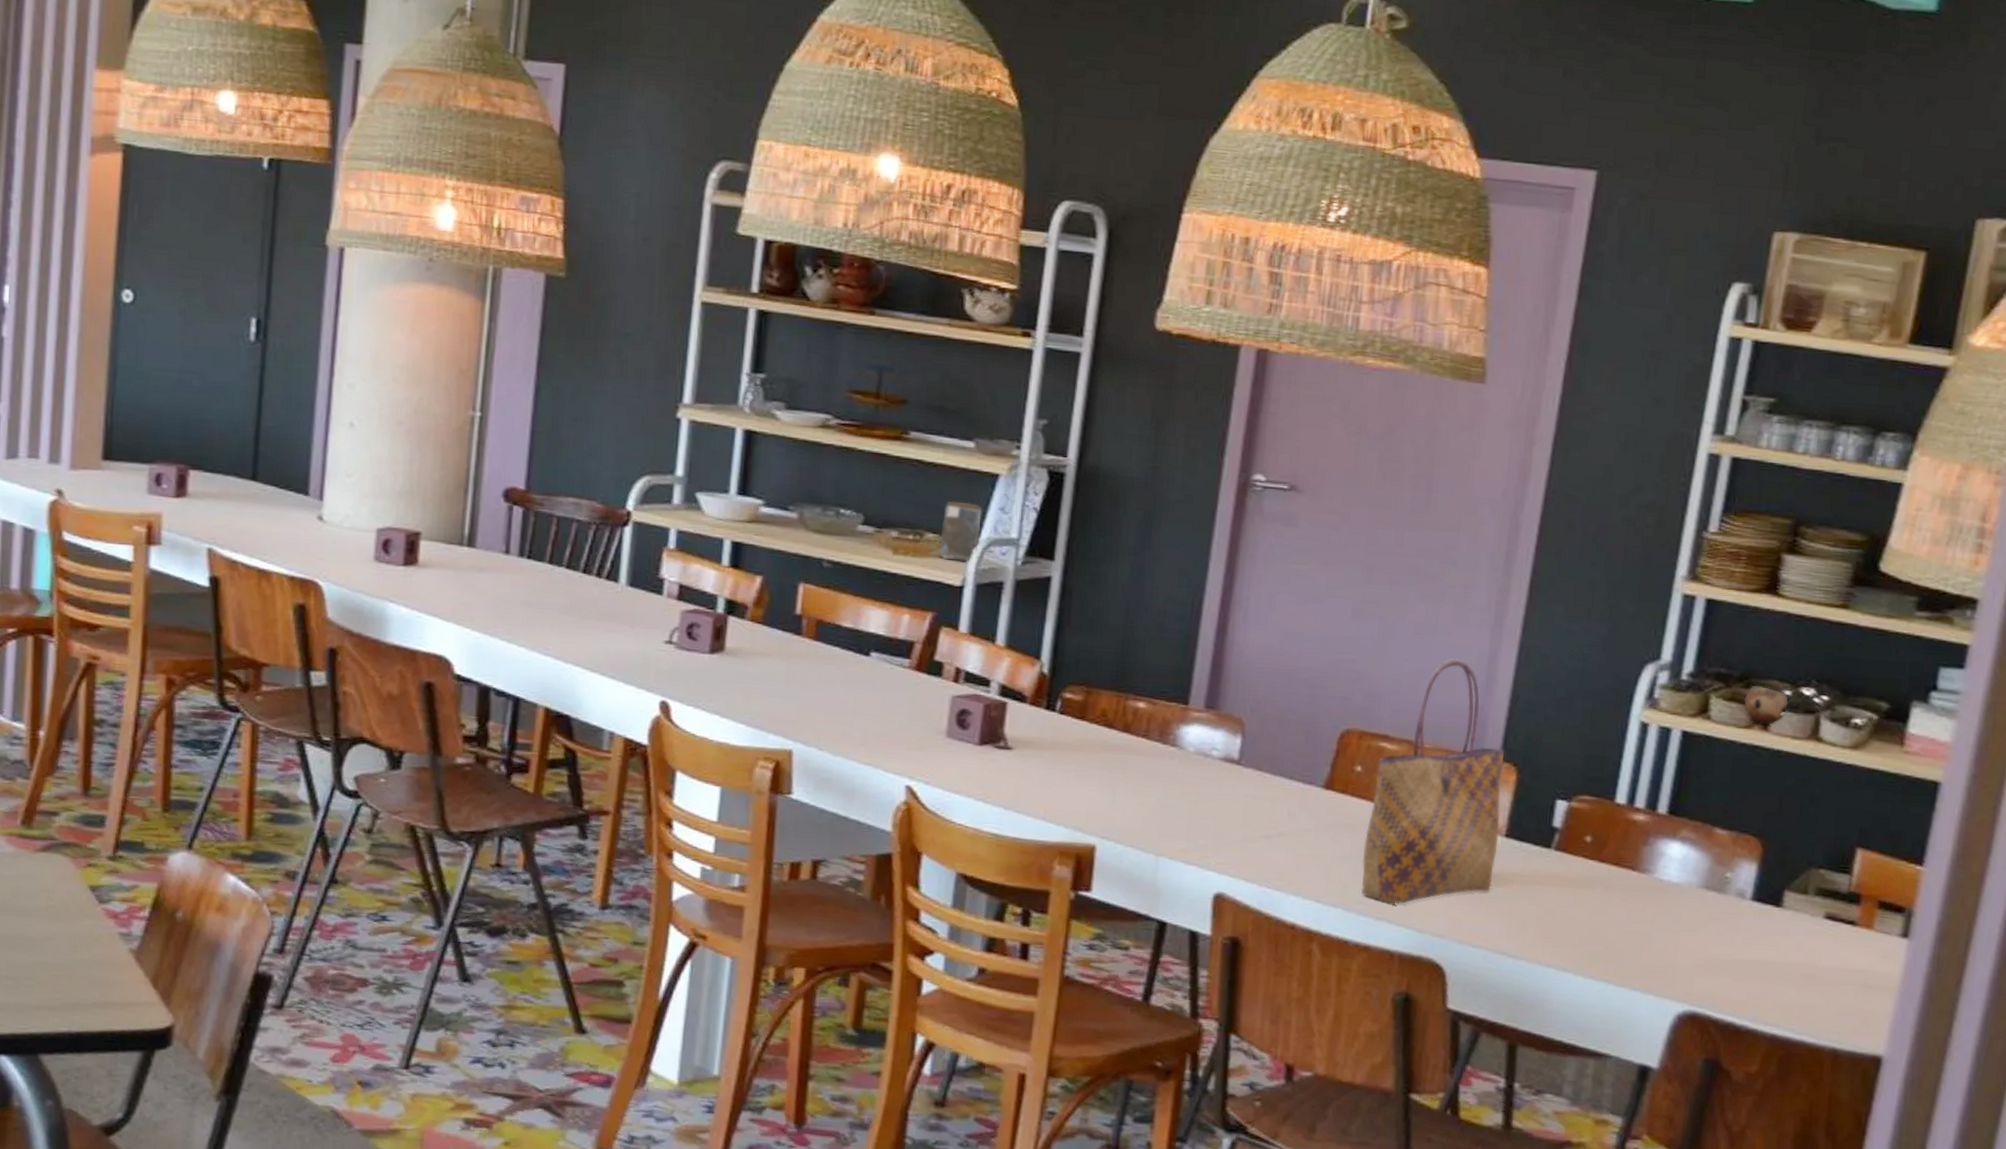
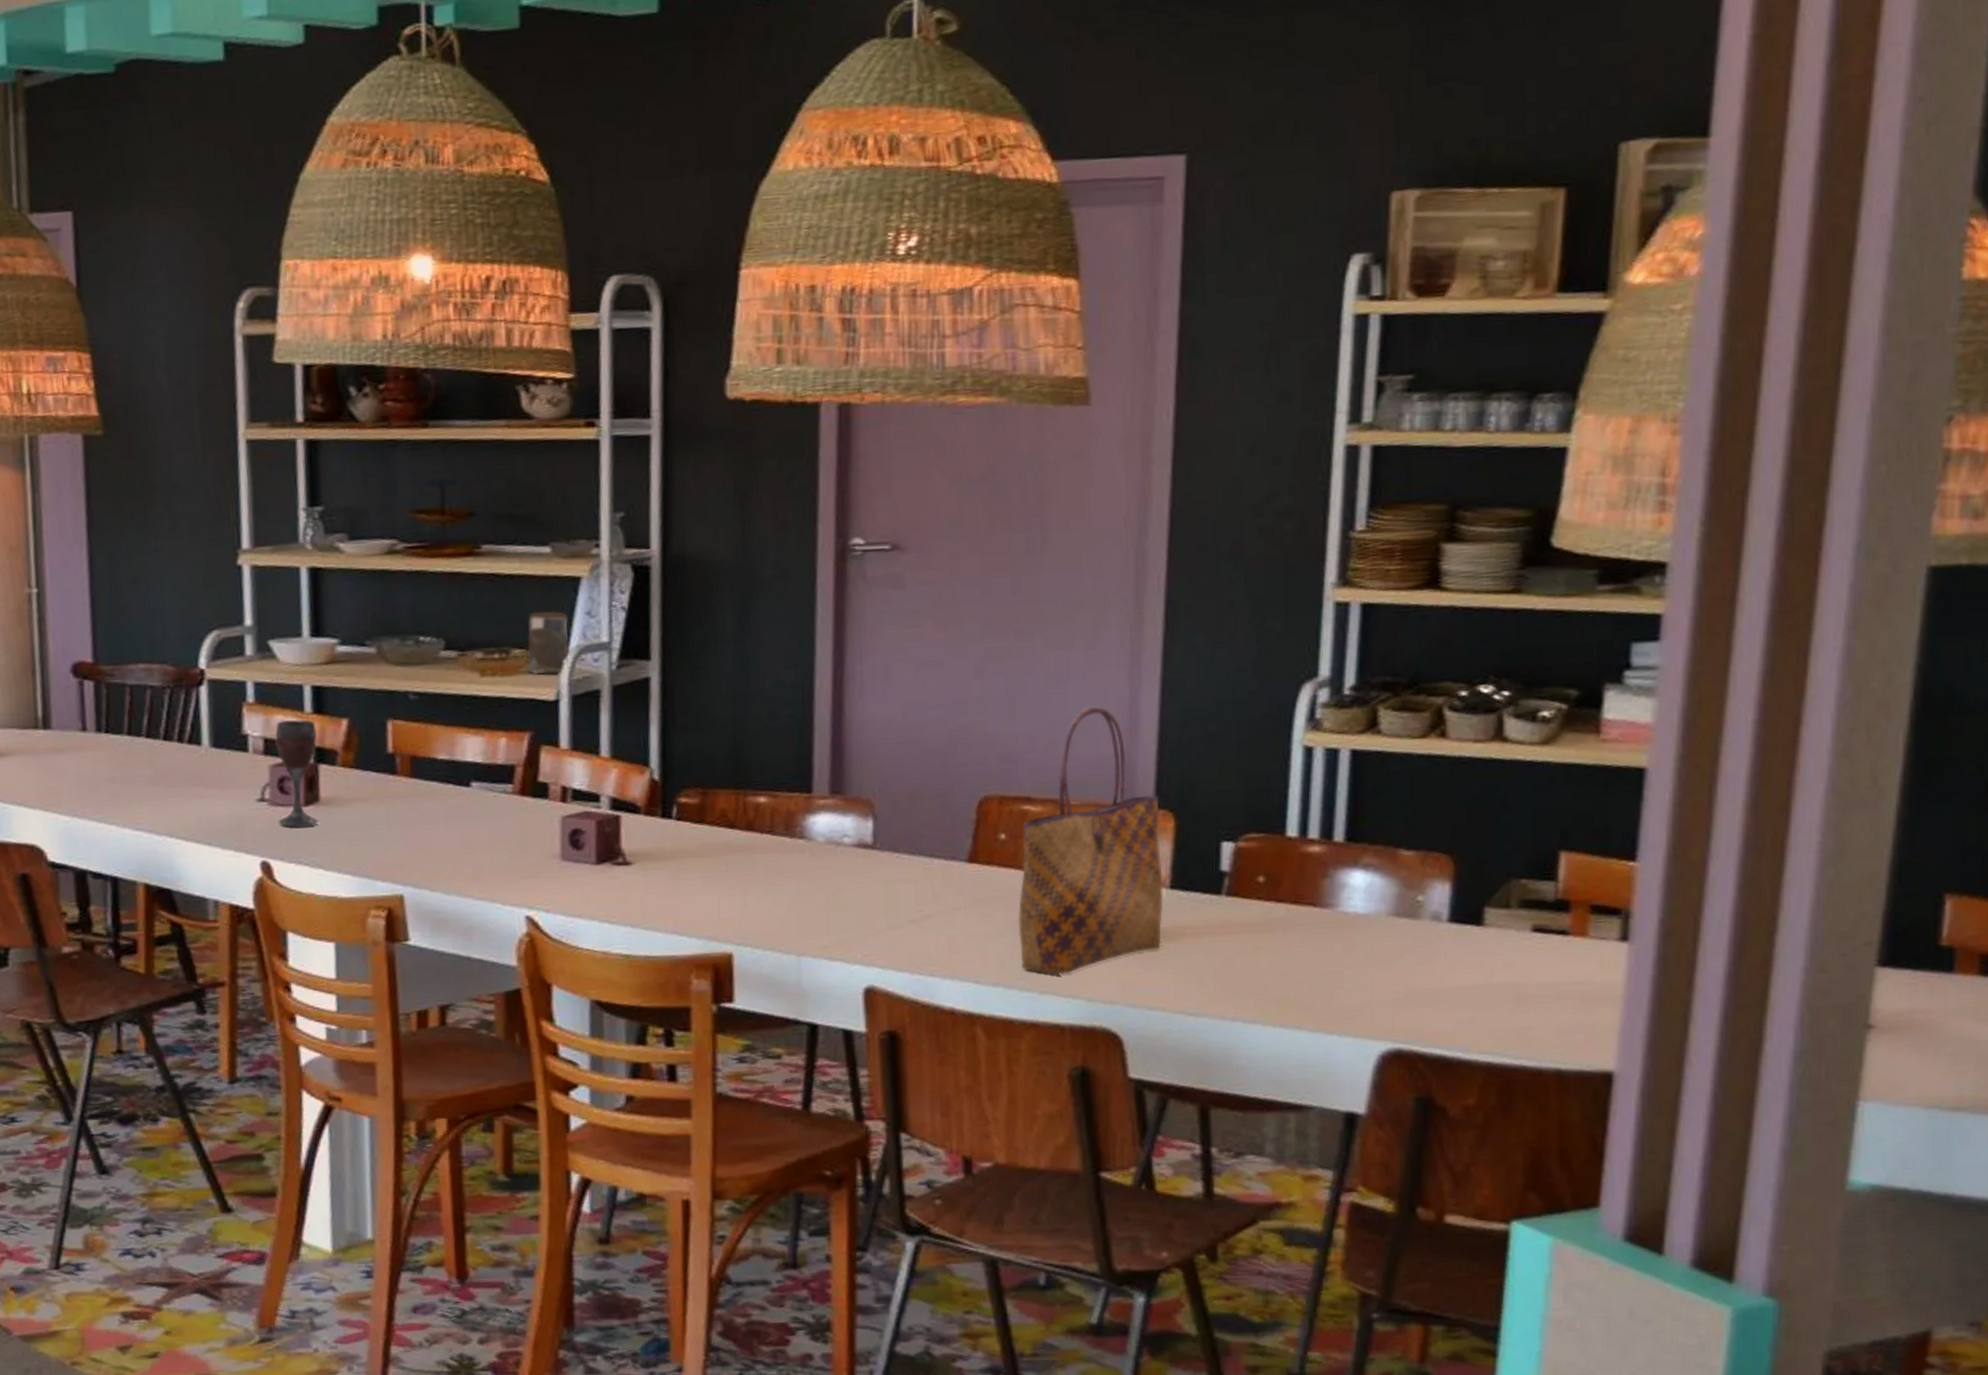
cup: none [682,570,731,673] -> present [275,719,318,827]
ceramic pot: present [1743,685,1788,725] -> none [1414,689,1465,731]

